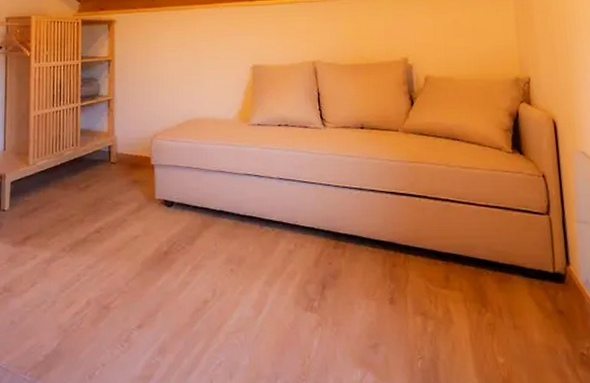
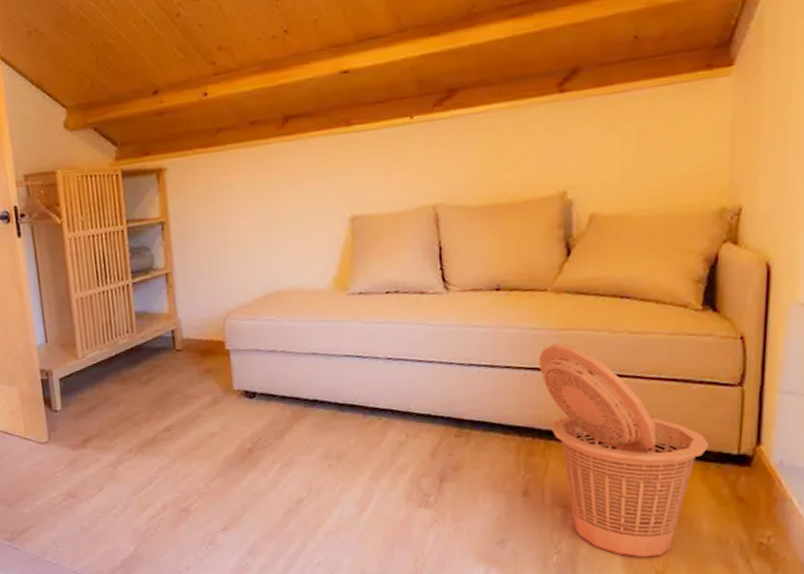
laundry basket: none [396,172,531,365] -> present [539,343,709,558]

